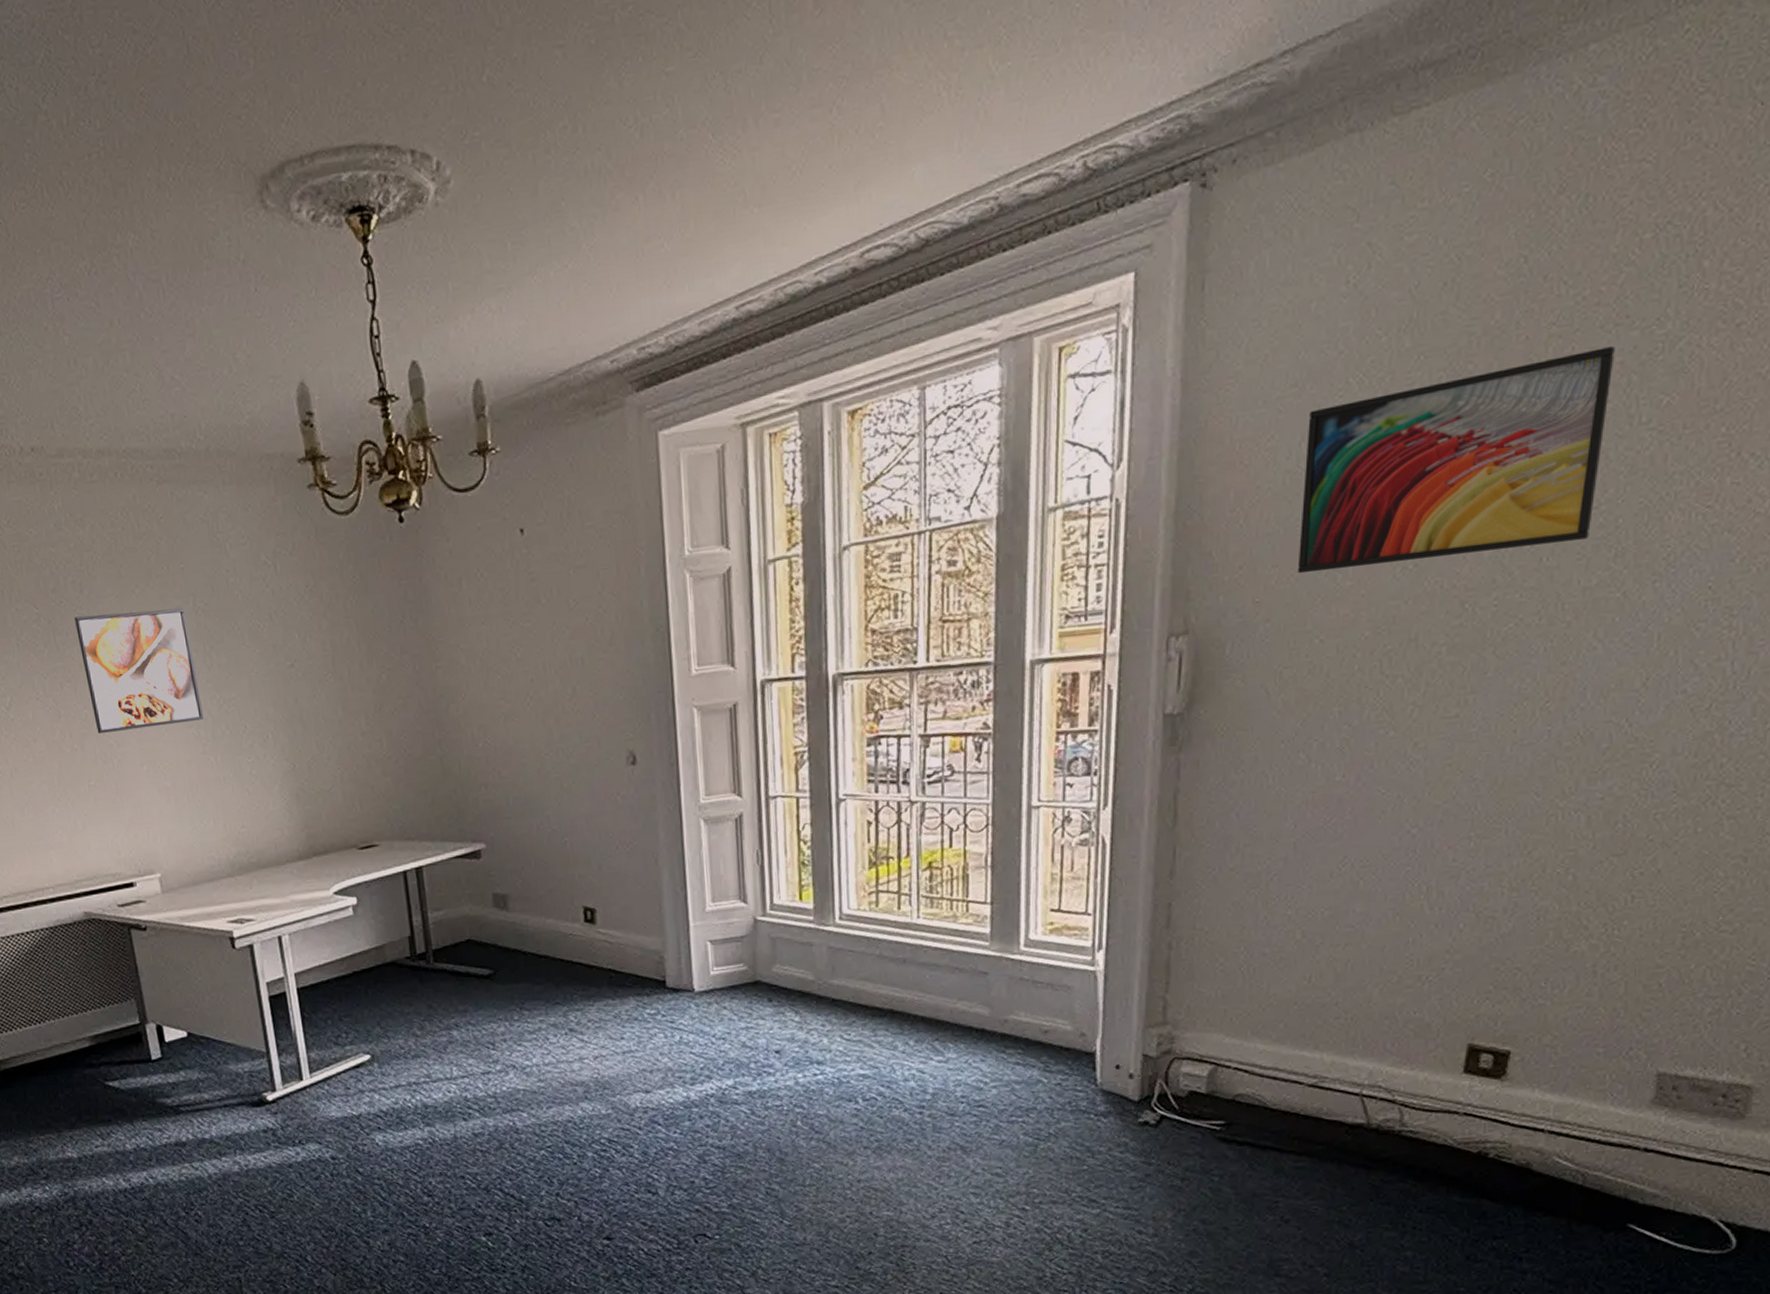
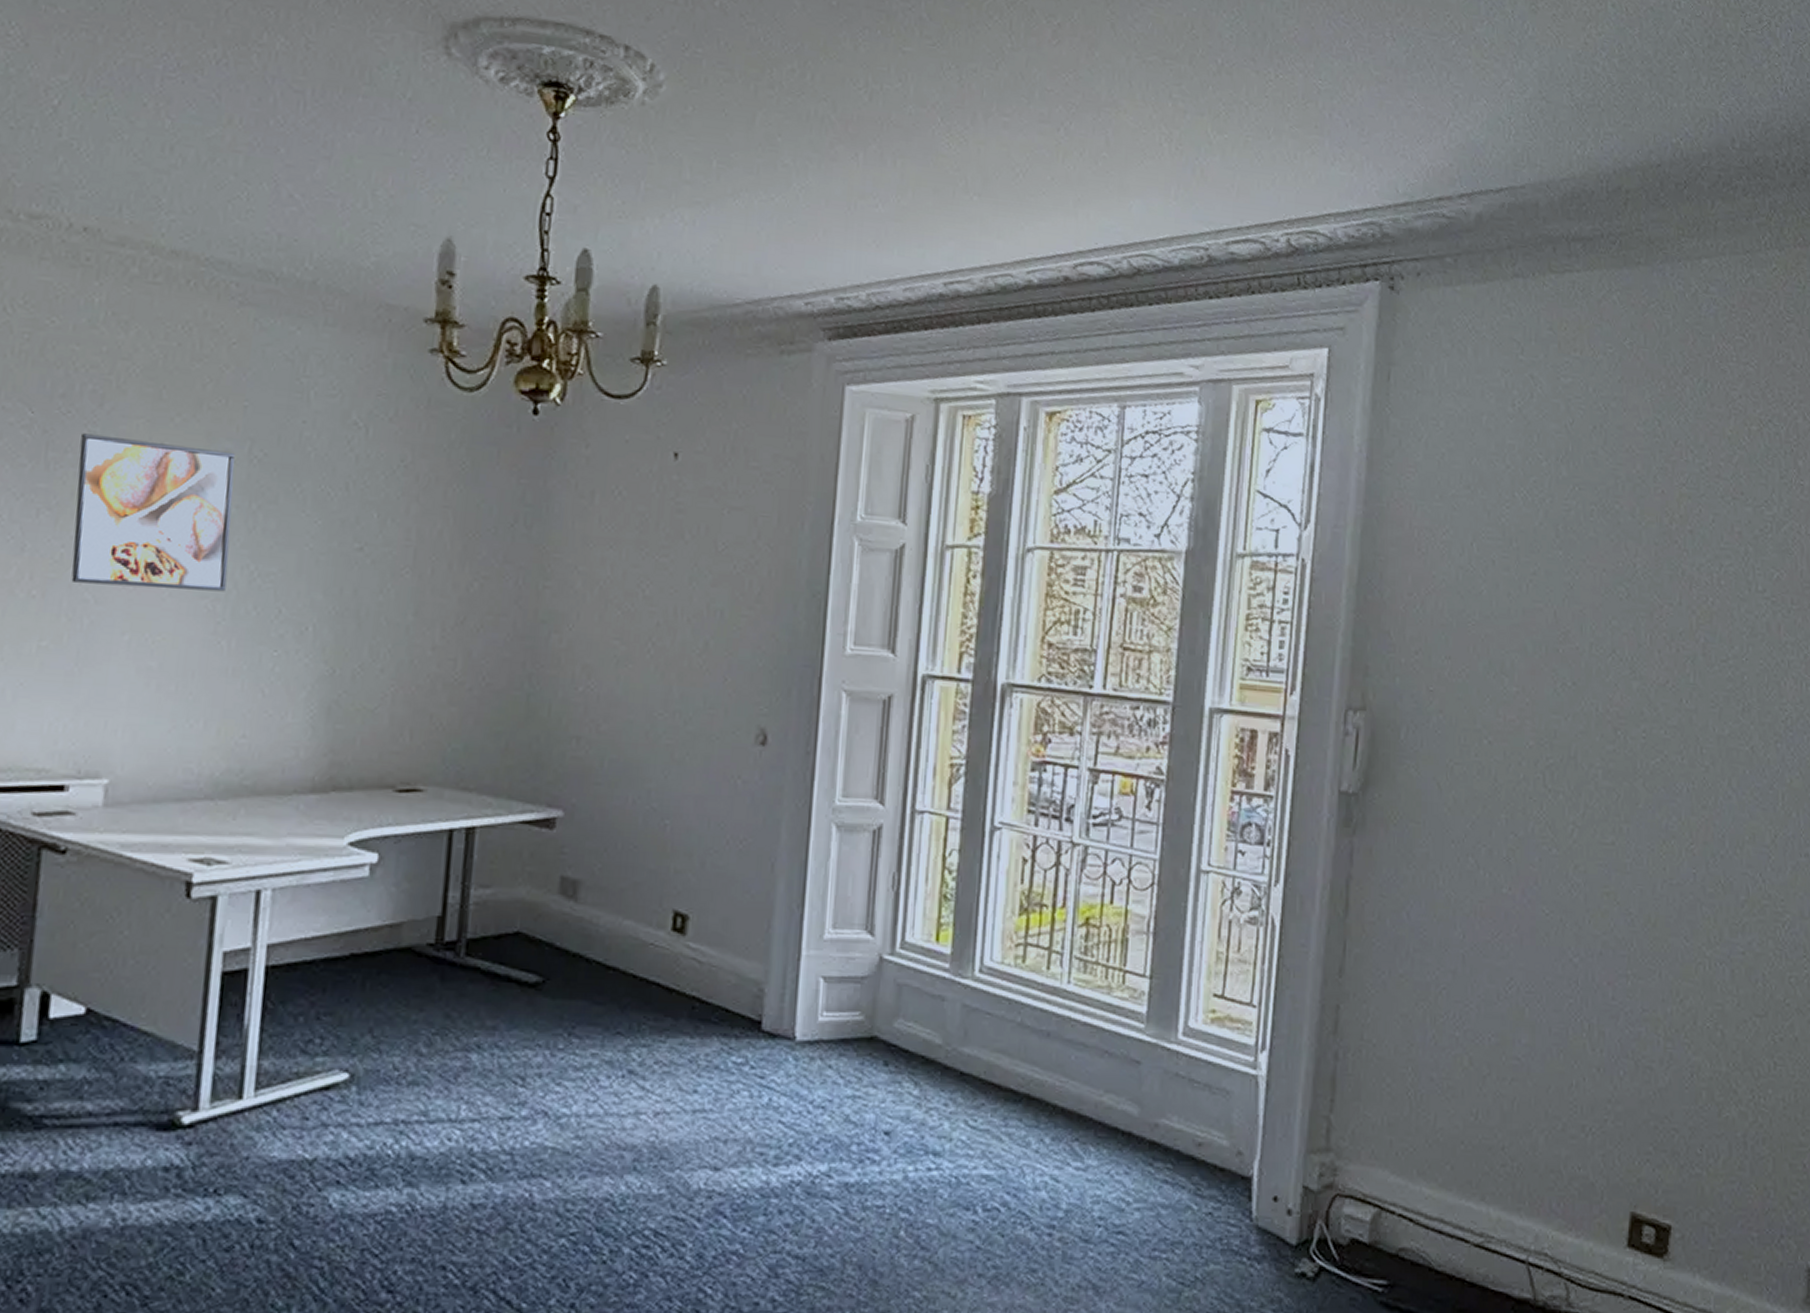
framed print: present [1297,346,1615,574] -> none [1468,514,1734,689]

